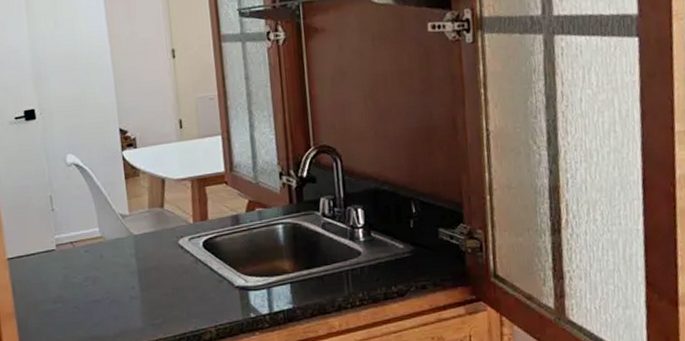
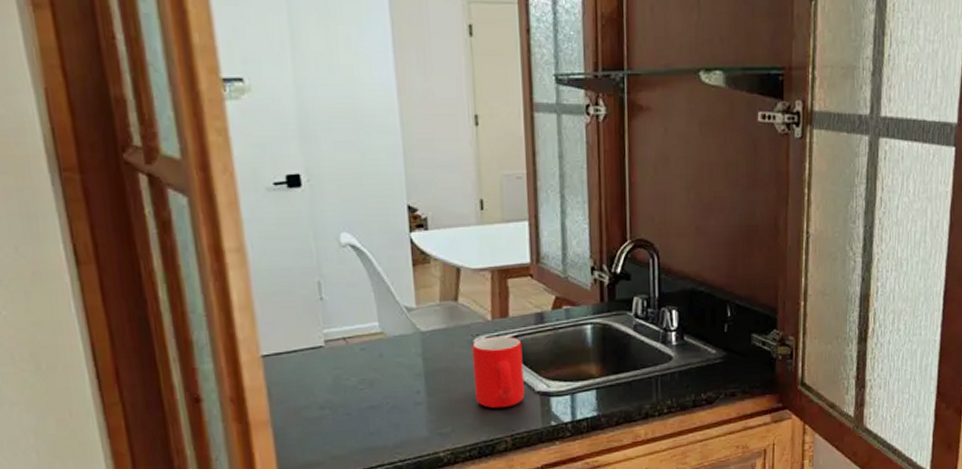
mug: none [177,236,225,302] -> present [472,336,525,409]

